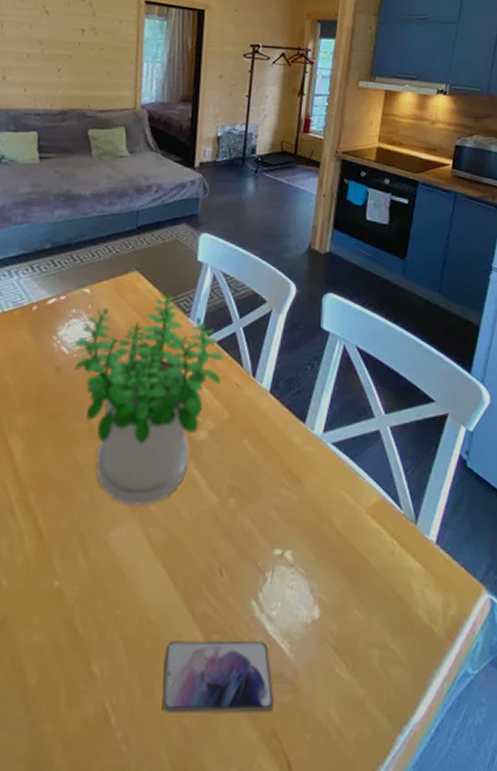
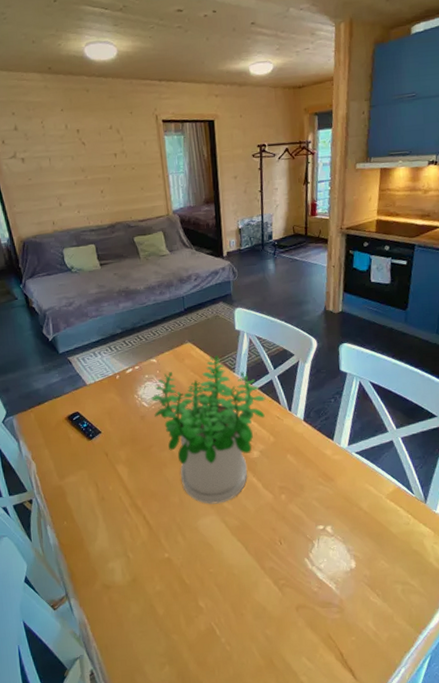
smartphone: present [163,640,275,714] -> none [248,583,328,628]

